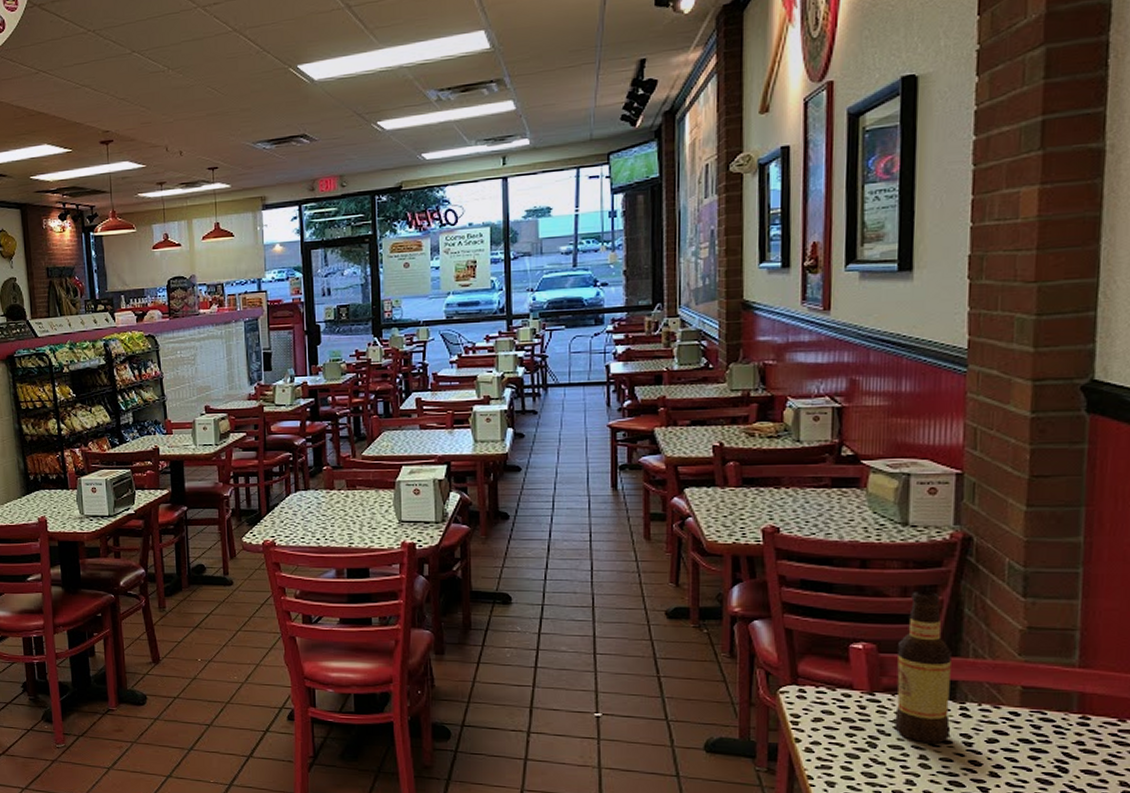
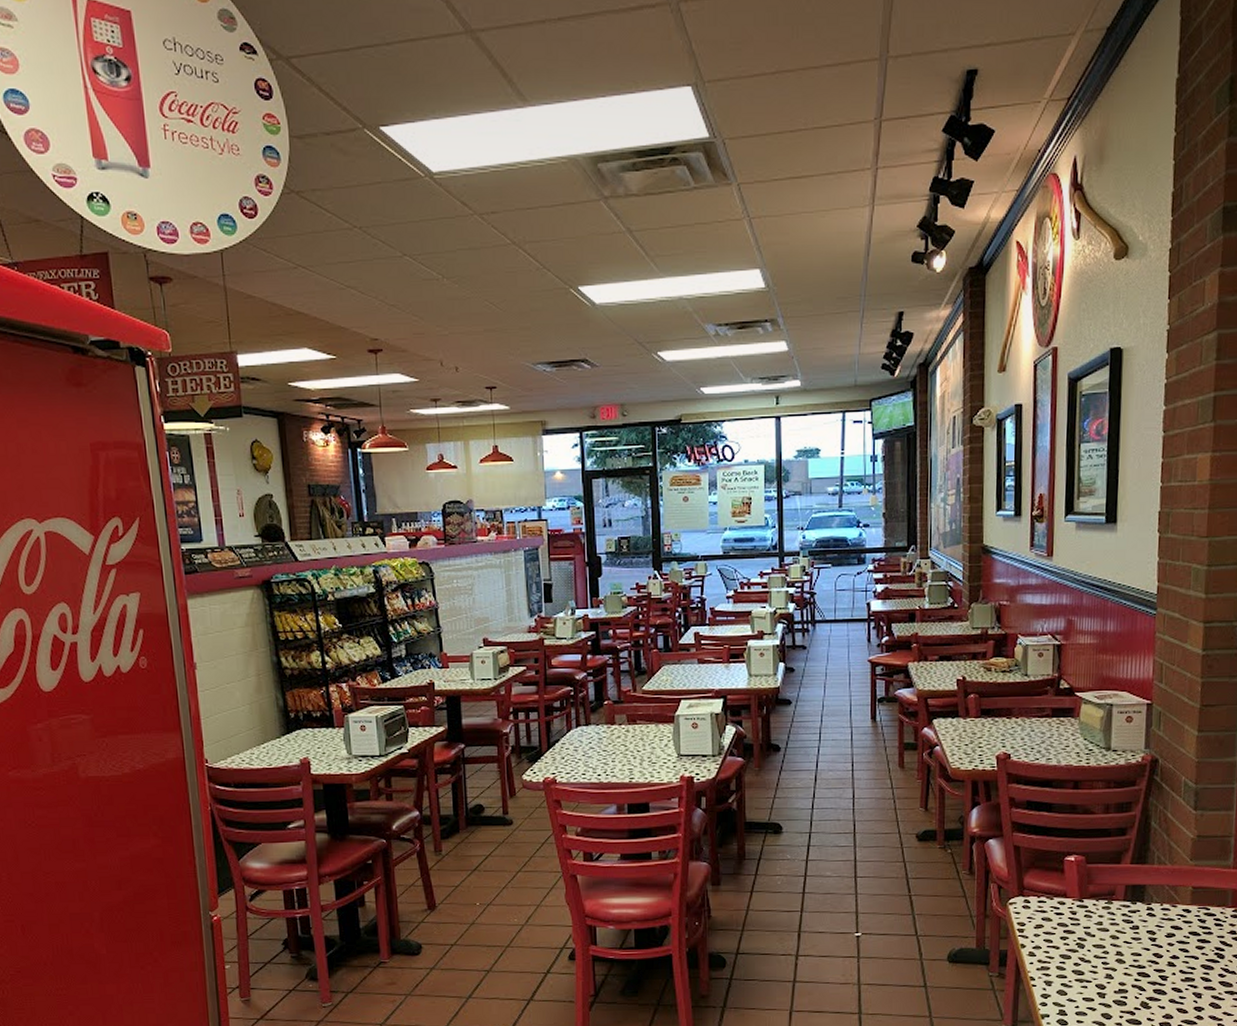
bottle: present [894,590,952,743] -> none [1098,807,1142,940]

